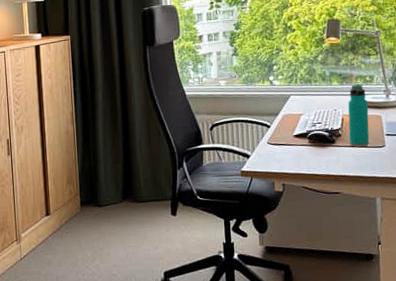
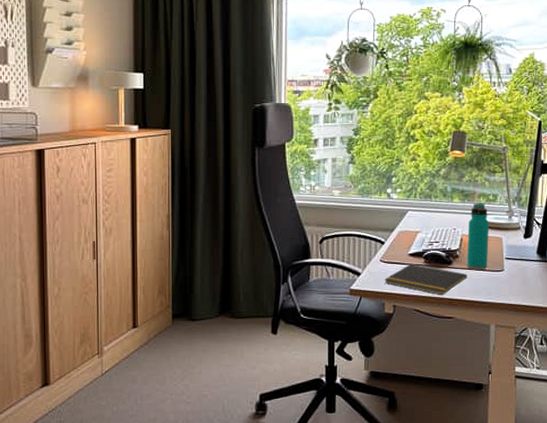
notepad: none [272,144,351,173] -> present [384,263,468,296]

